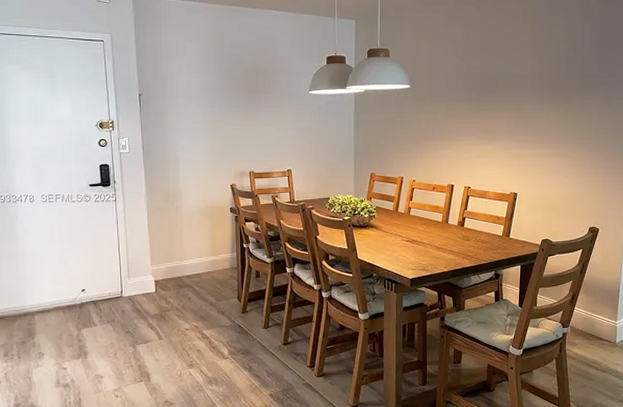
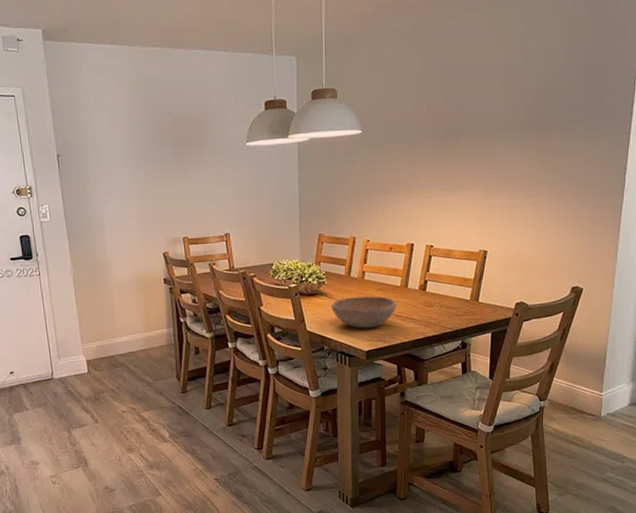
bowl: none [380,229,439,259] -> present [331,296,397,329]

